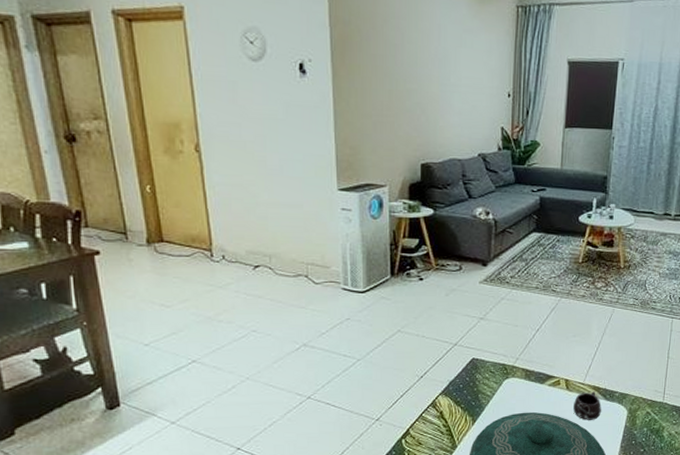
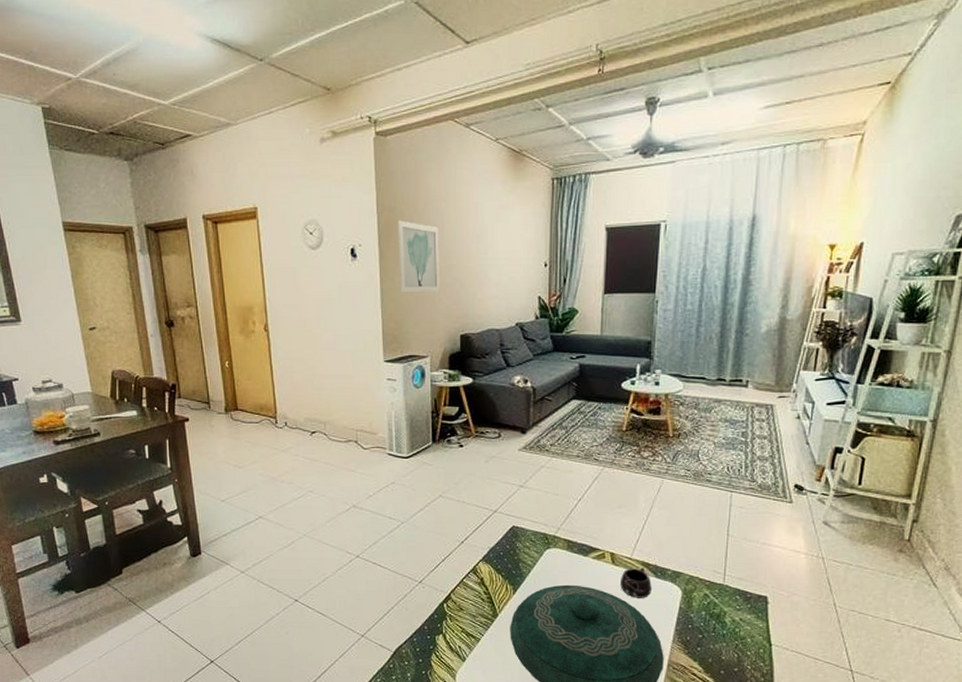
wall art: none [353,36,399,118] -> present [398,220,439,293]

